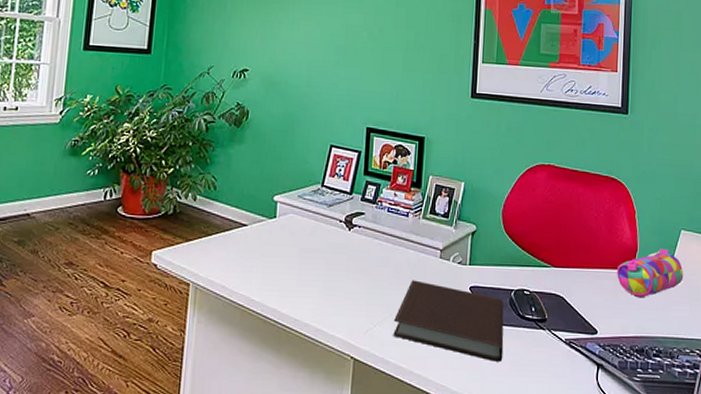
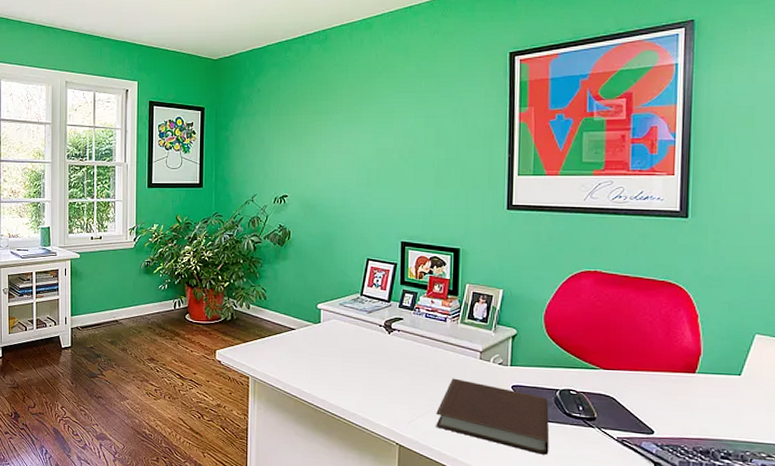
pencil case: present [616,248,684,298] -> none [675,353,759,401]

